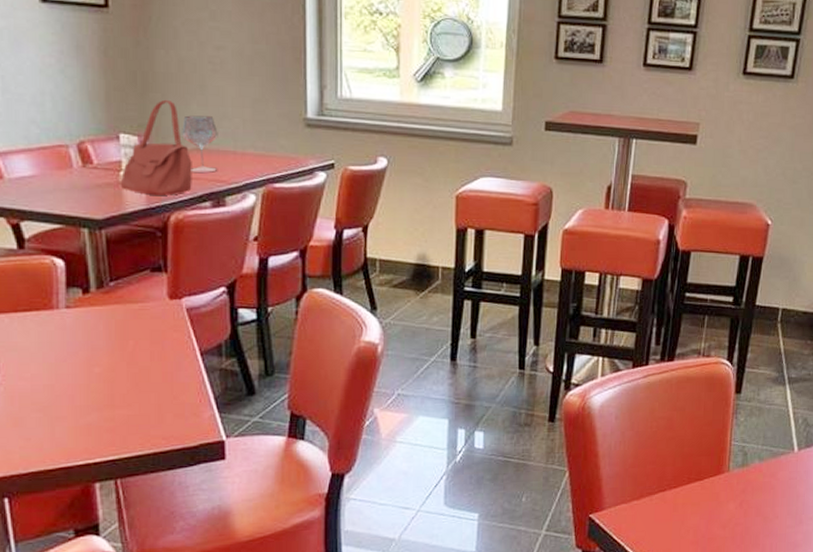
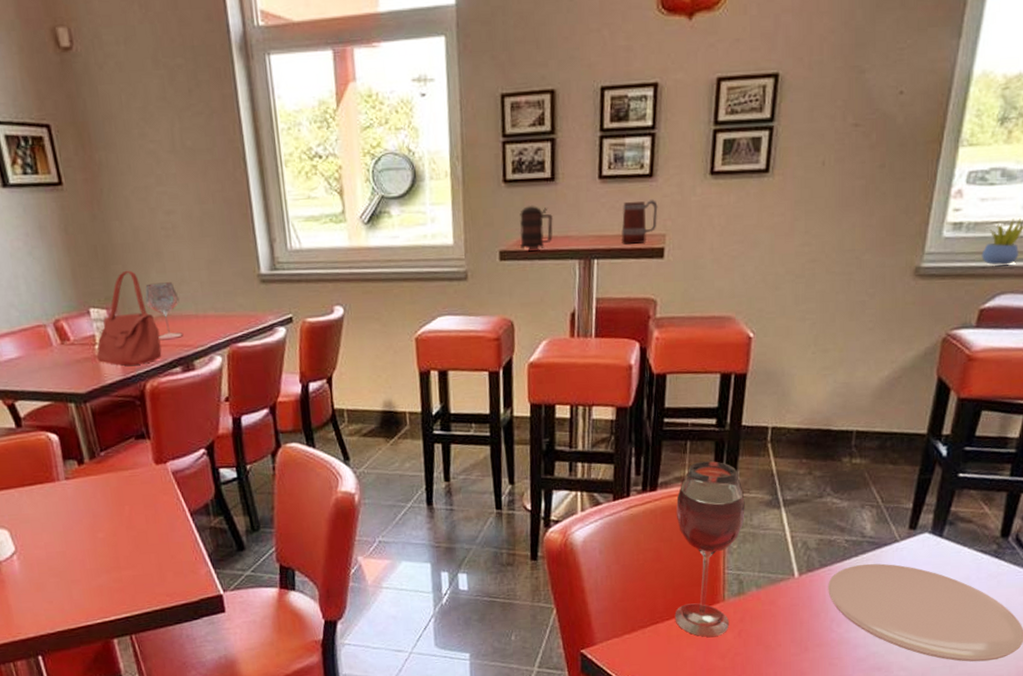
beer mug: none [565,82,598,124] -> present [519,205,553,250]
beer mug: none [659,89,695,129] -> present [621,200,658,244]
wineglass: none [681,335,754,507] -> present [674,460,745,638]

